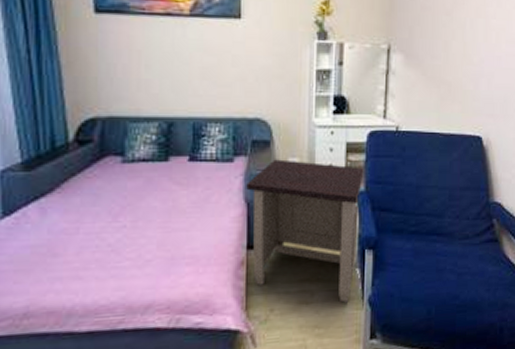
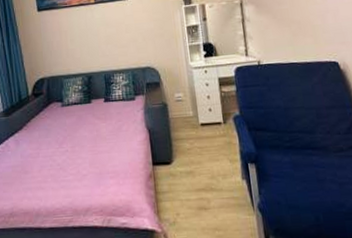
nightstand: present [246,159,364,303] -> none [146,95,242,209]

